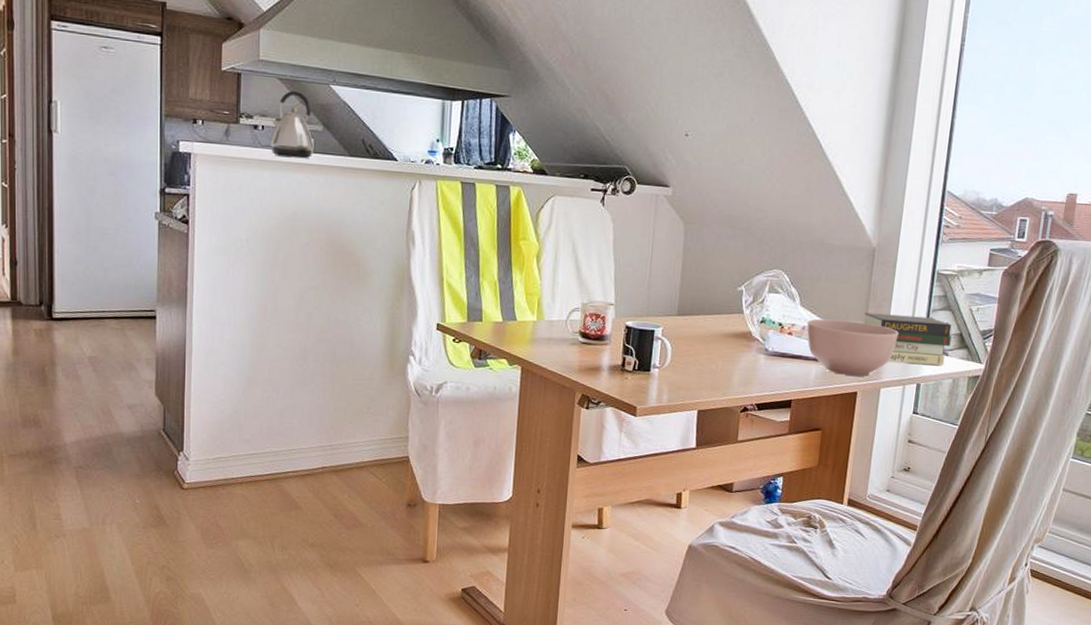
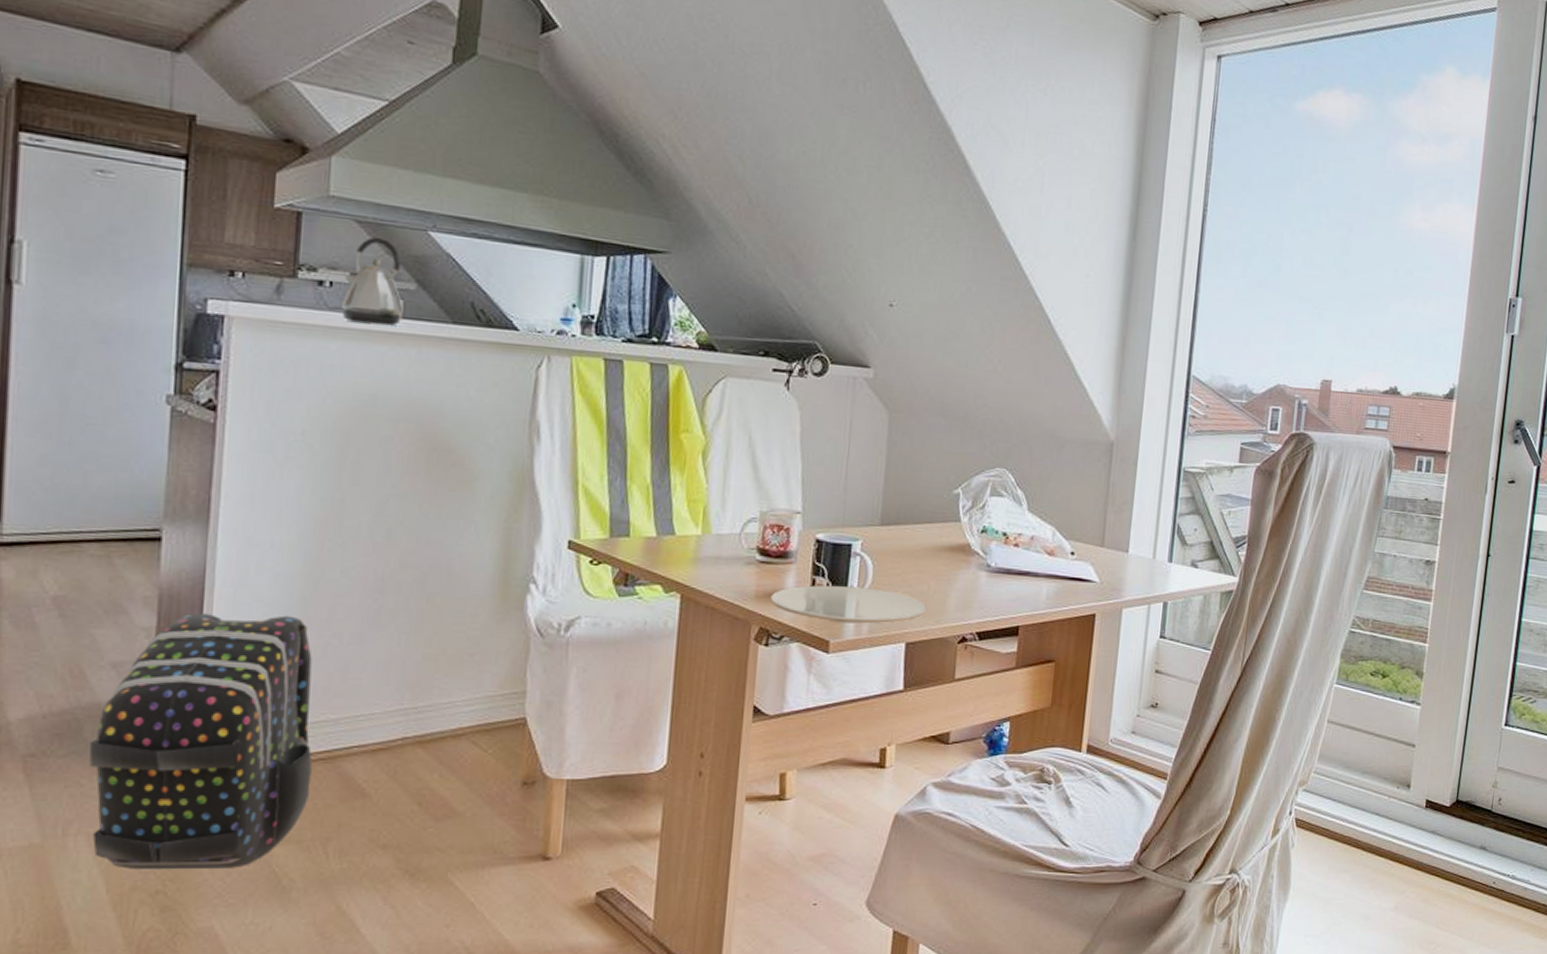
backpack: none [116,371,262,554] -> present [89,612,313,871]
plate: none [590,362,715,394] -> present [771,585,926,624]
bowl: present [806,318,899,376] -> none [1035,526,1142,595]
books: present [844,312,952,365] -> none [1079,518,1201,579]

